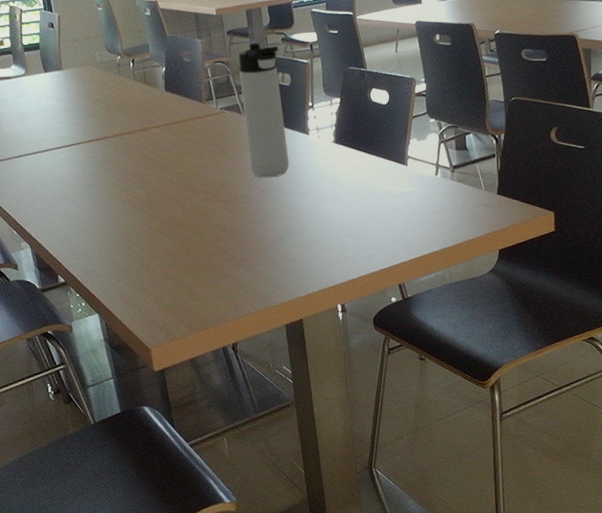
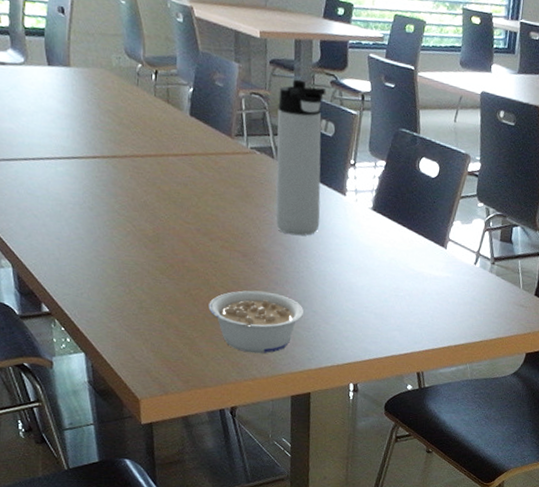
legume: none [201,232,287,291] -> present [208,290,305,354]

